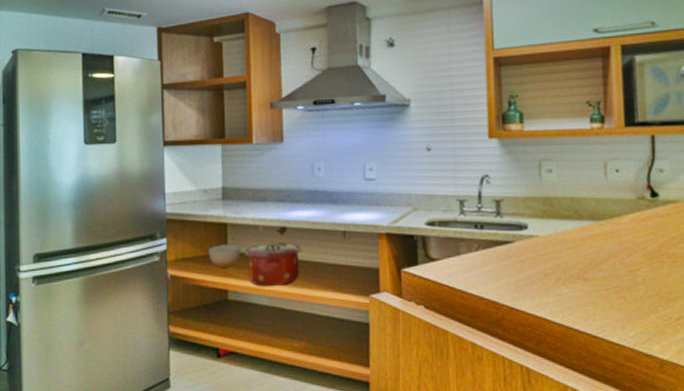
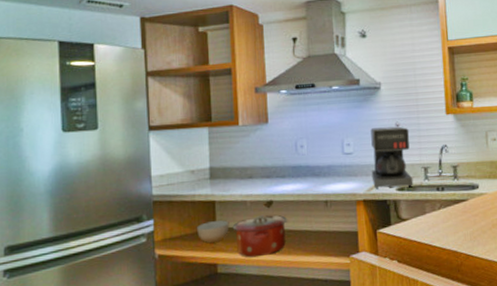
coffee maker: none [396,150,446,223] -> present [370,126,414,189]

